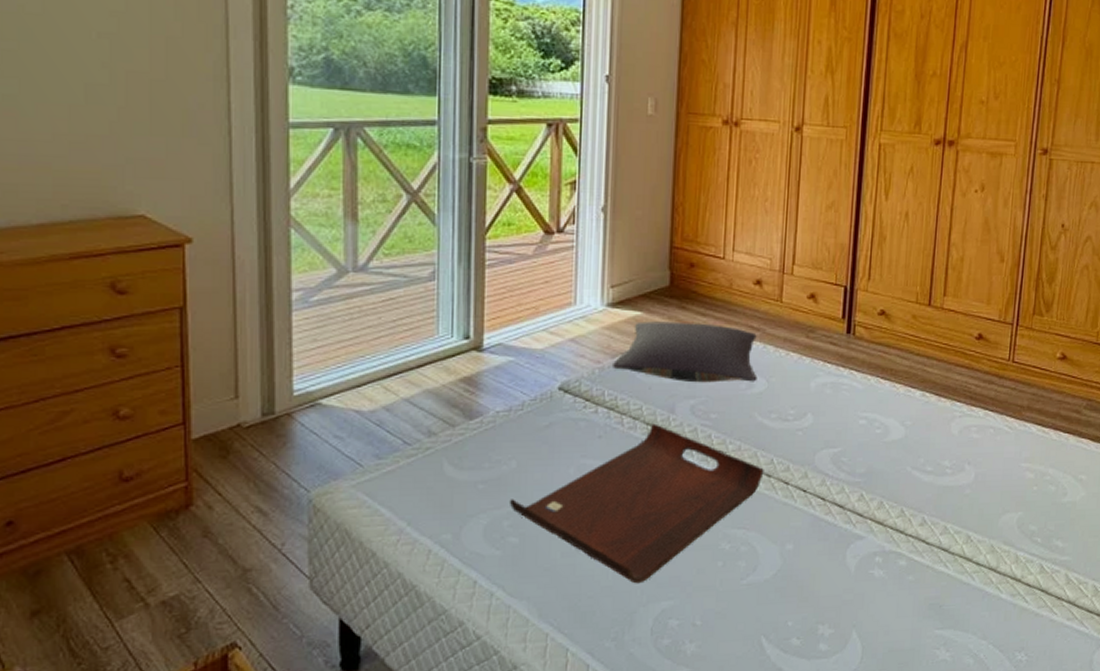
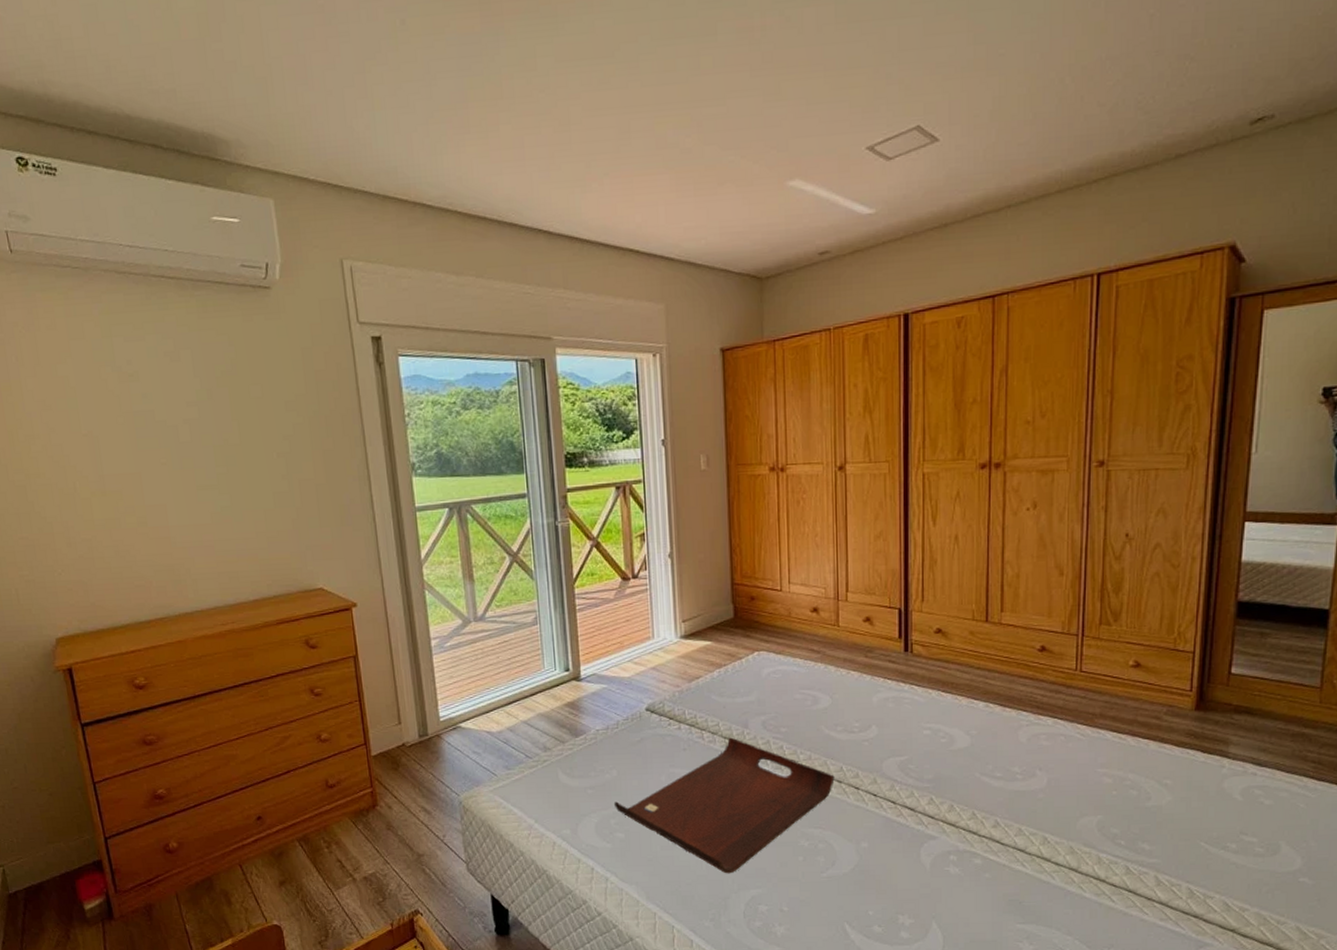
pillow: present [611,321,757,383] -> none [689,648,821,701]

